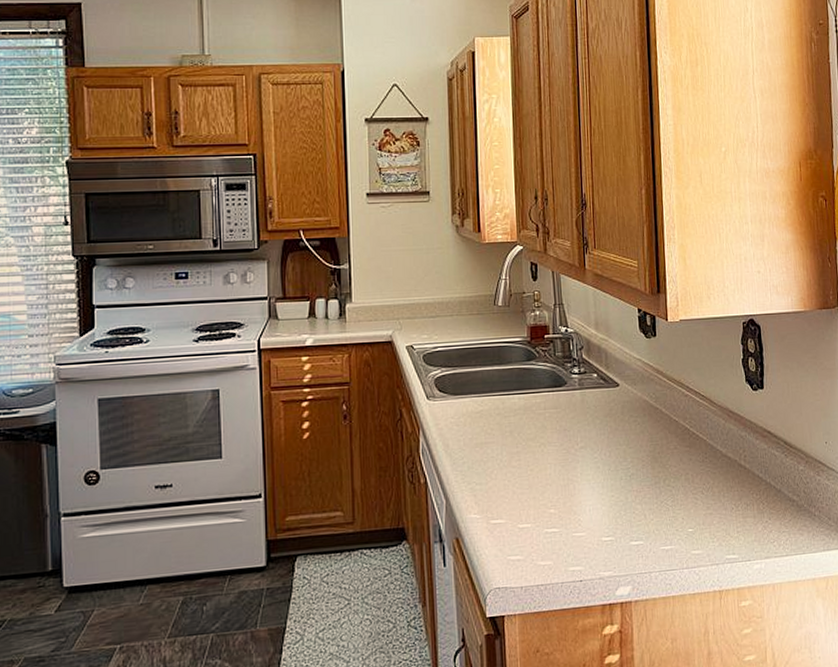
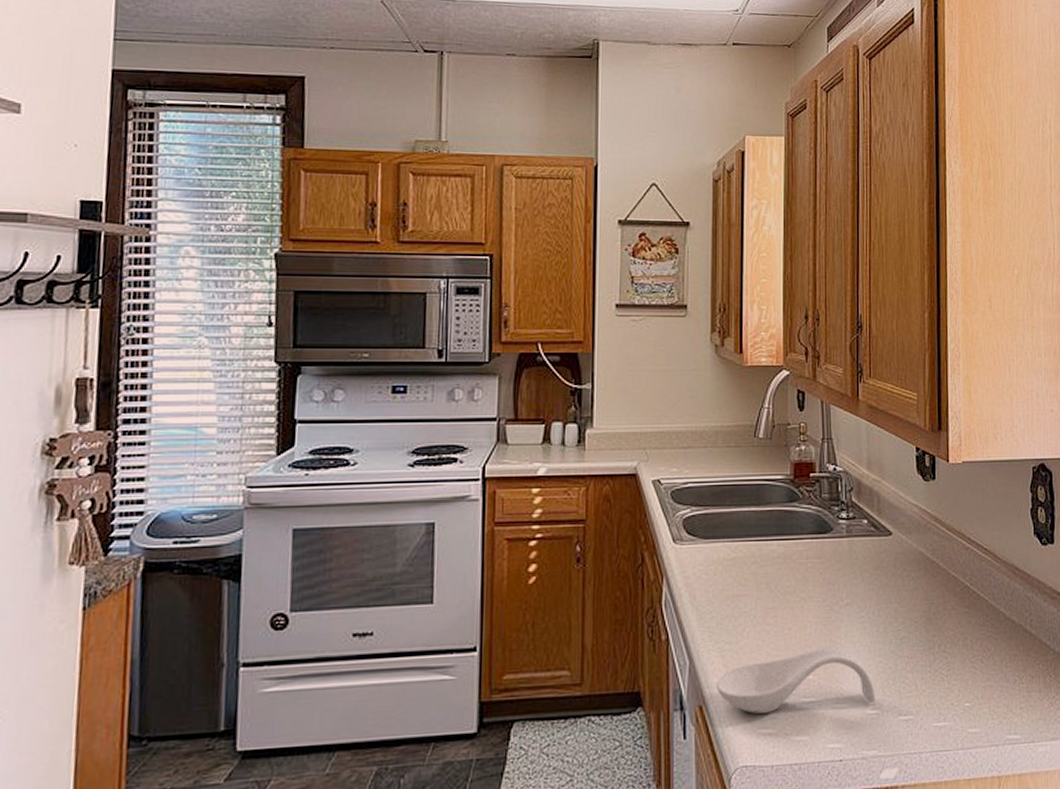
spoon rest: none [470,486,610,543] -> present [717,648,876,714]

